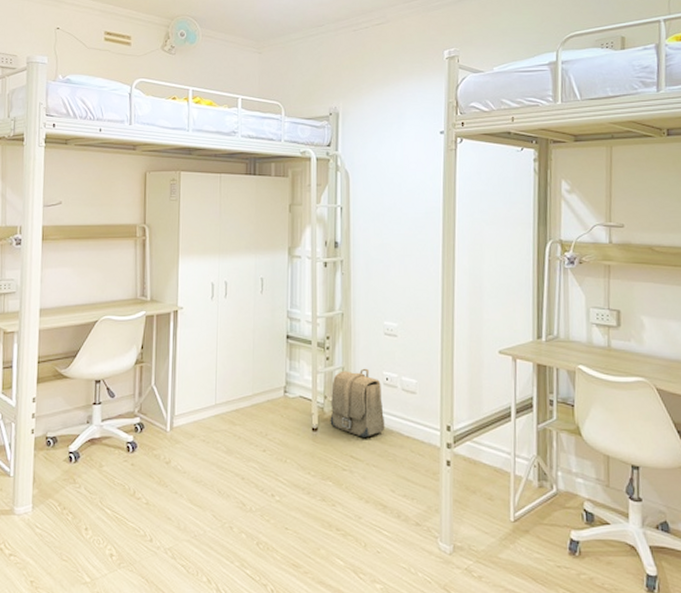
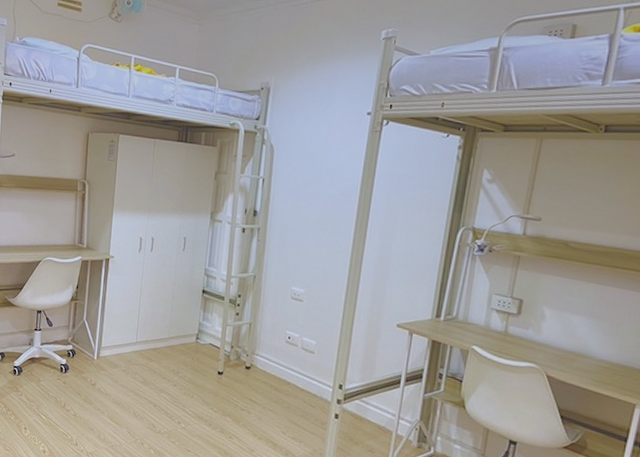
backpack: present [330,368,385,437] -> none [234,326,284,386]

